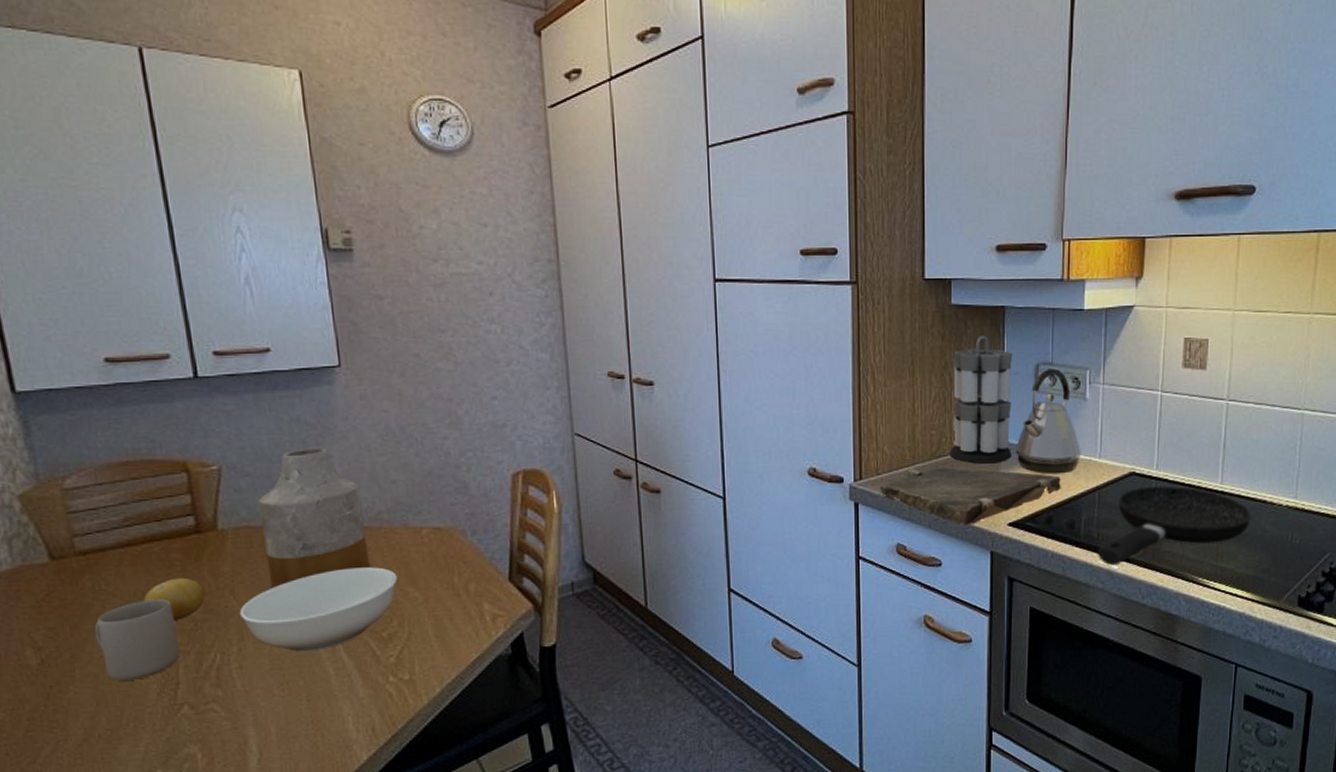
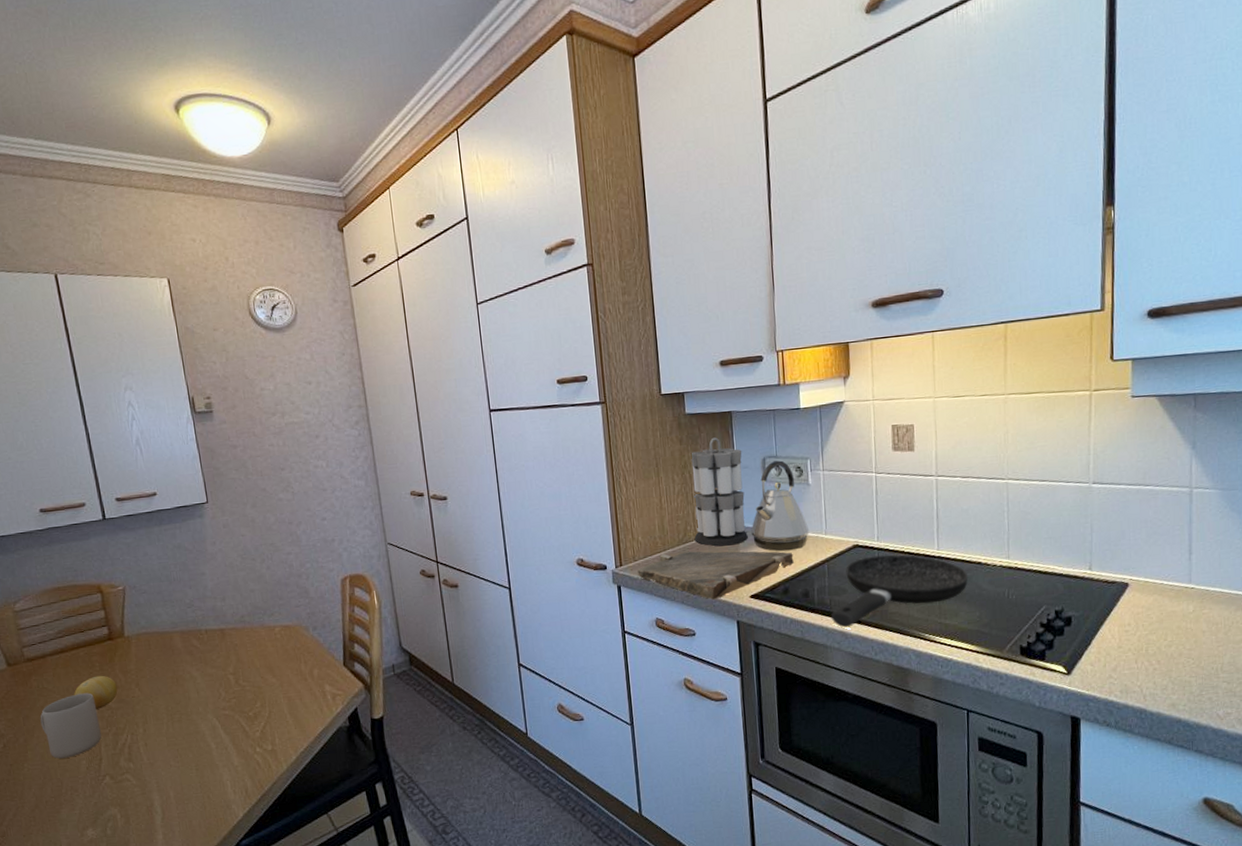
bowl: present [239,567,398,652] -> none [143,660,259,731]
vase: present [258,447,370,589] -> none [153,567,237,681]

